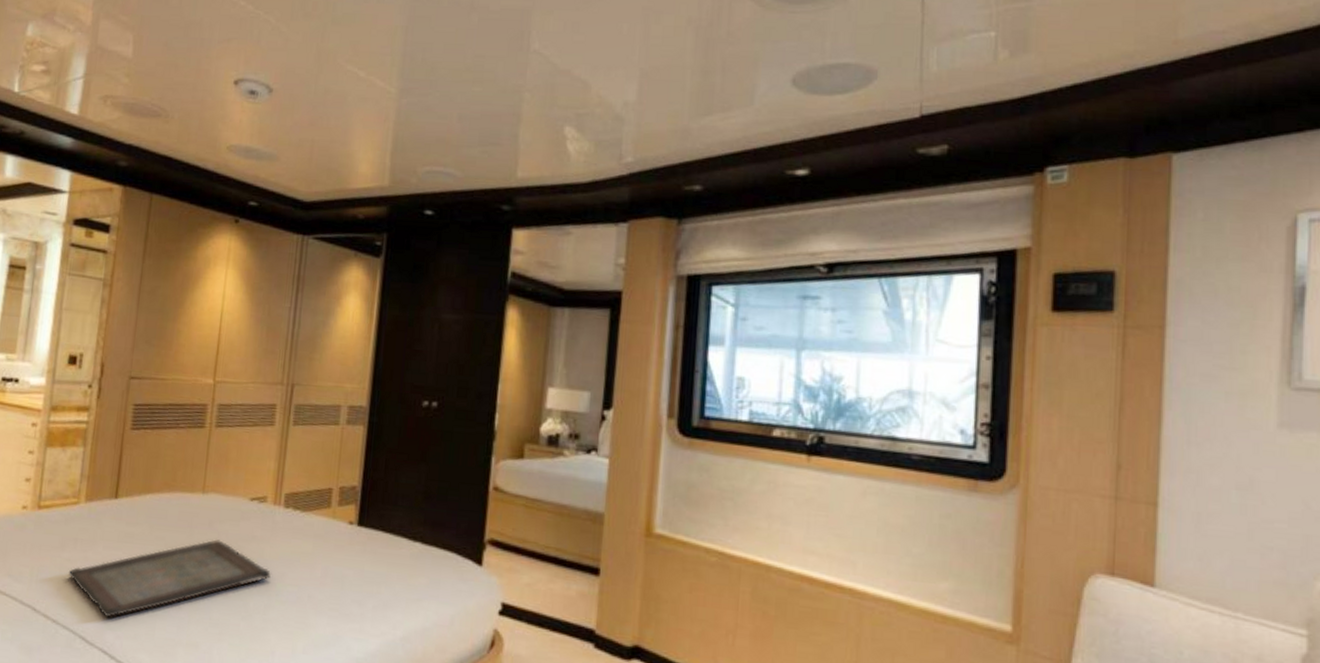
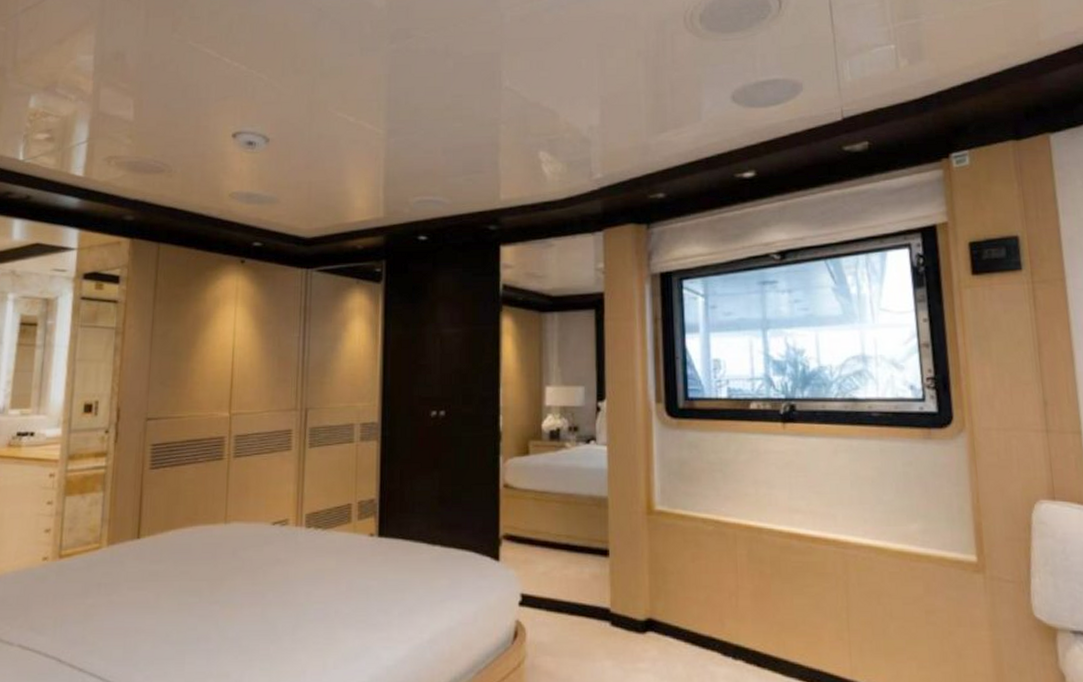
serving tray: present [69,539,271,618] -> none [94,567,297,659]

